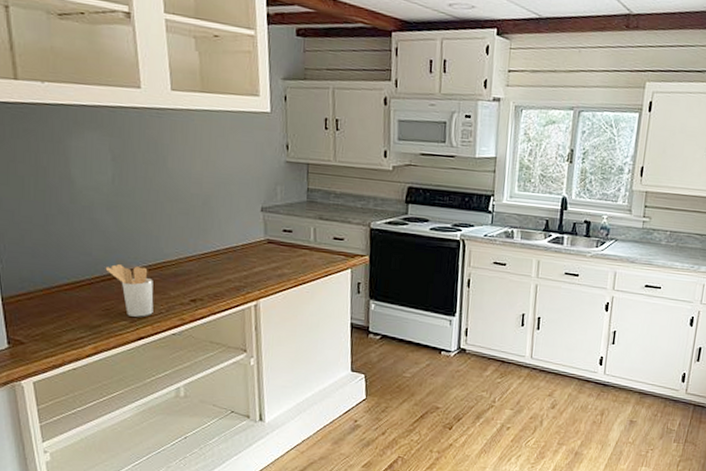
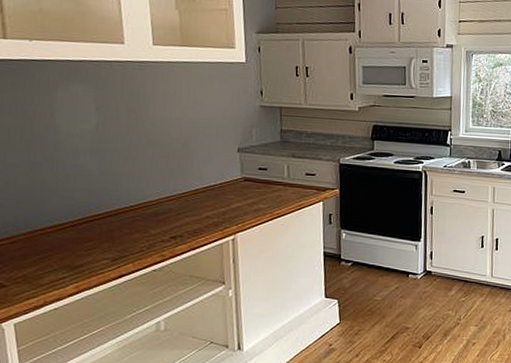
utensil holder: present [105,264,154,317] -> none [88,206,135,256]

